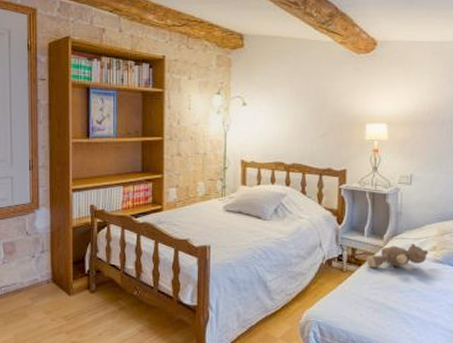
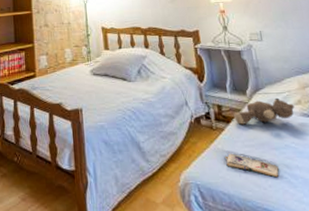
paperback book: none [349,294,401,318] -> present [224,153,280,178]

